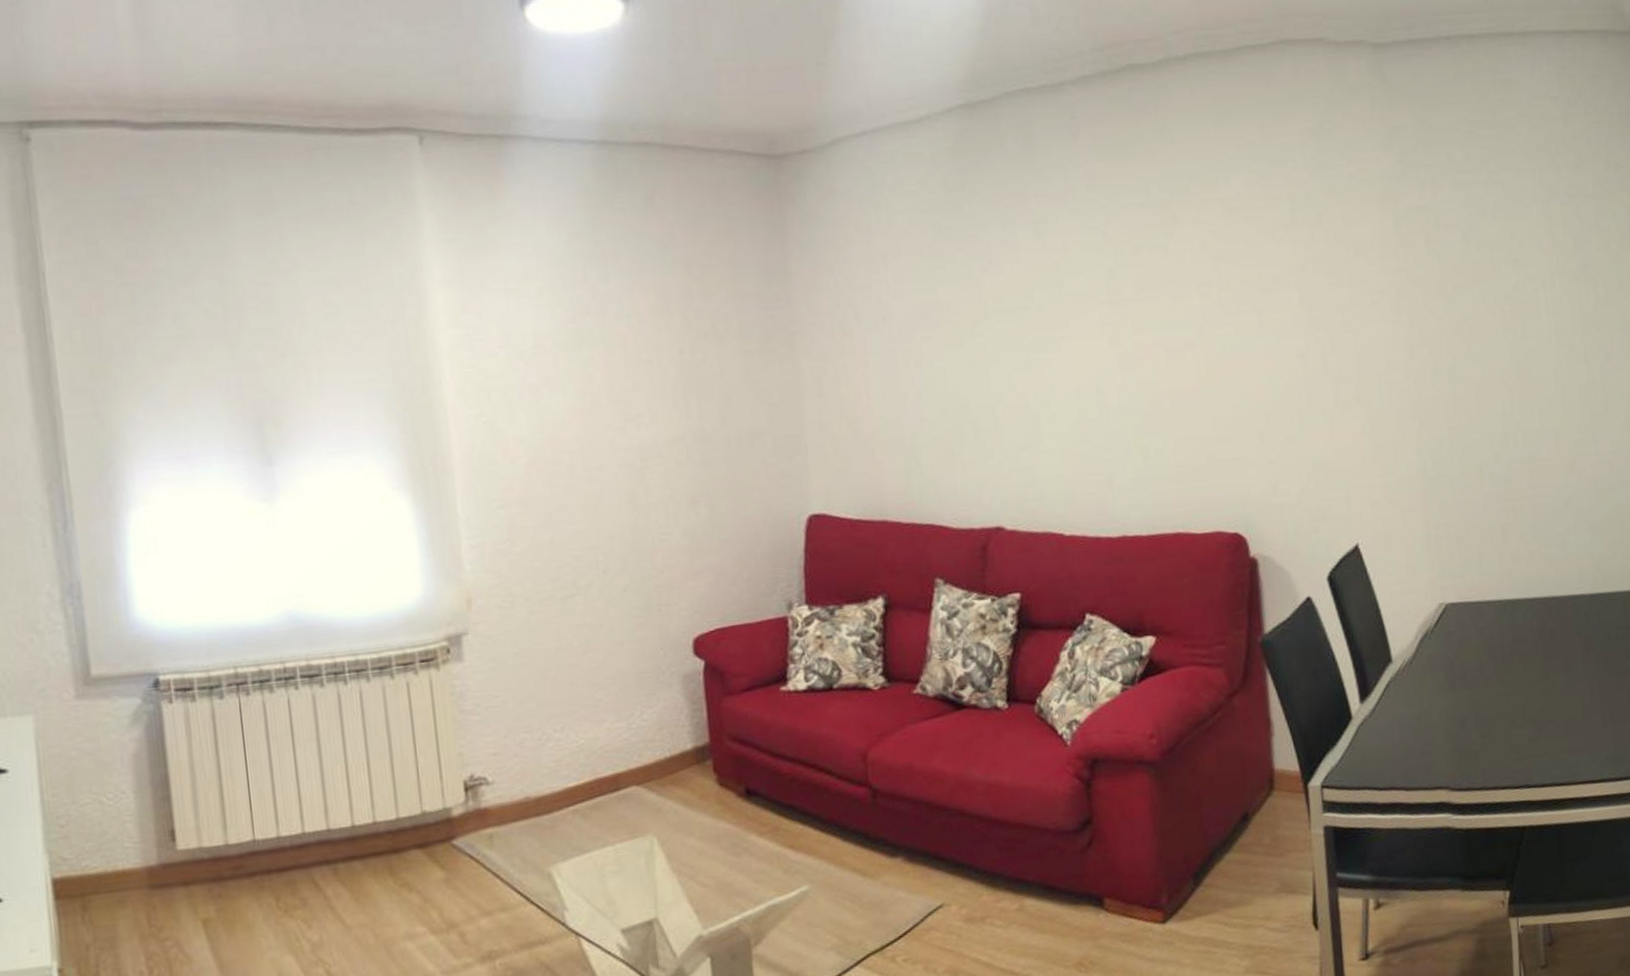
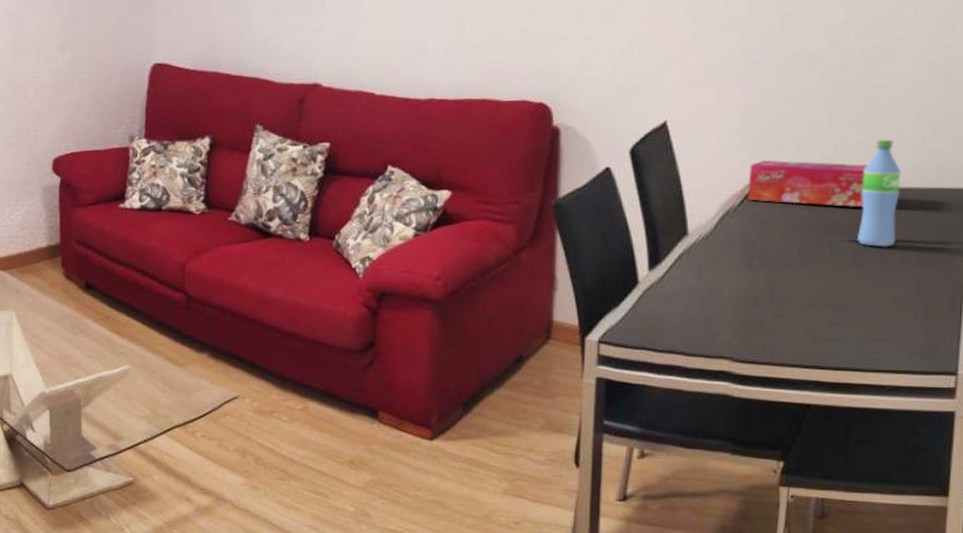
tissue box: none [1439,574,1544,620] -> present [747,160,868,208]
water bottle: none [1539,548,1576,657] -> present [856,139,902,248]

